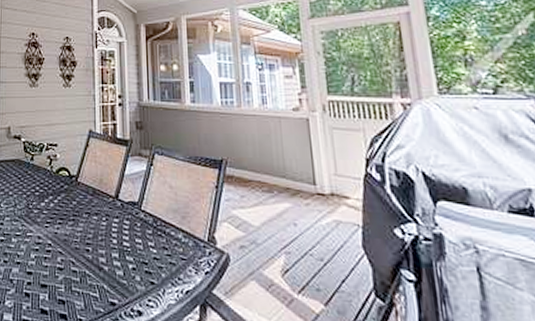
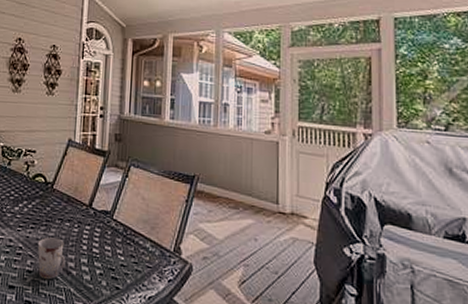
cup: none [66,232,97,276] -> present [37,237,66,279]

